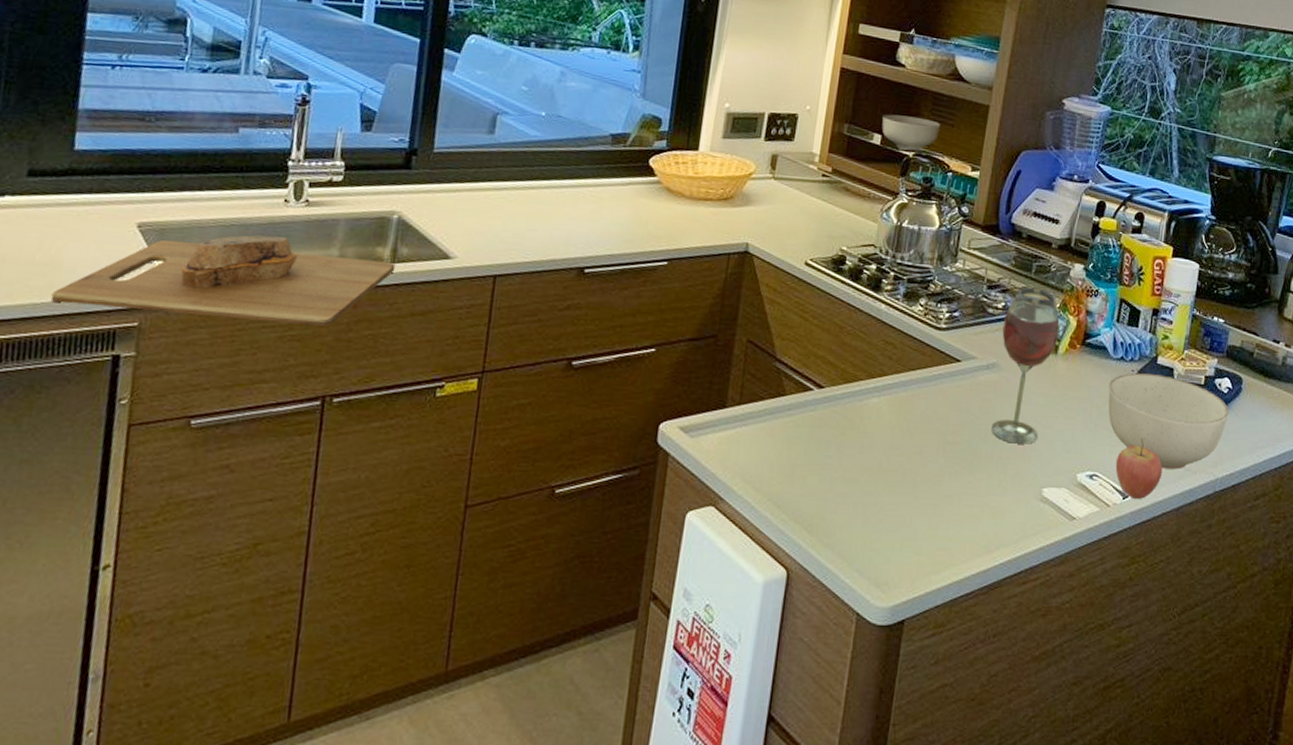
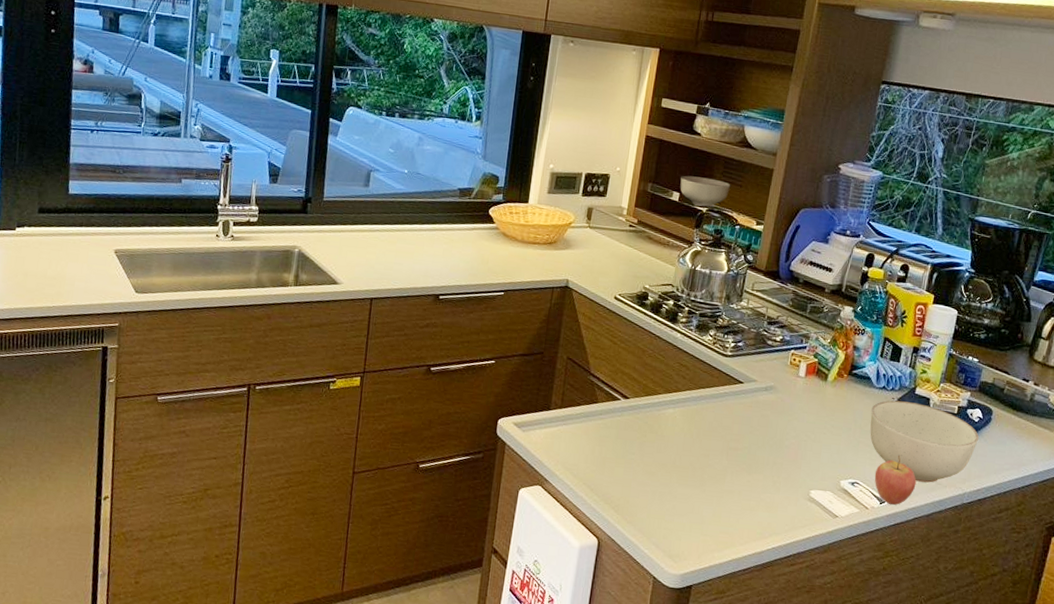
cutting board: present [51,235,396,327] -> none [59,261,298,332]
wineglass: present [992,287,1060,444] -> none [768,324,830,454]

